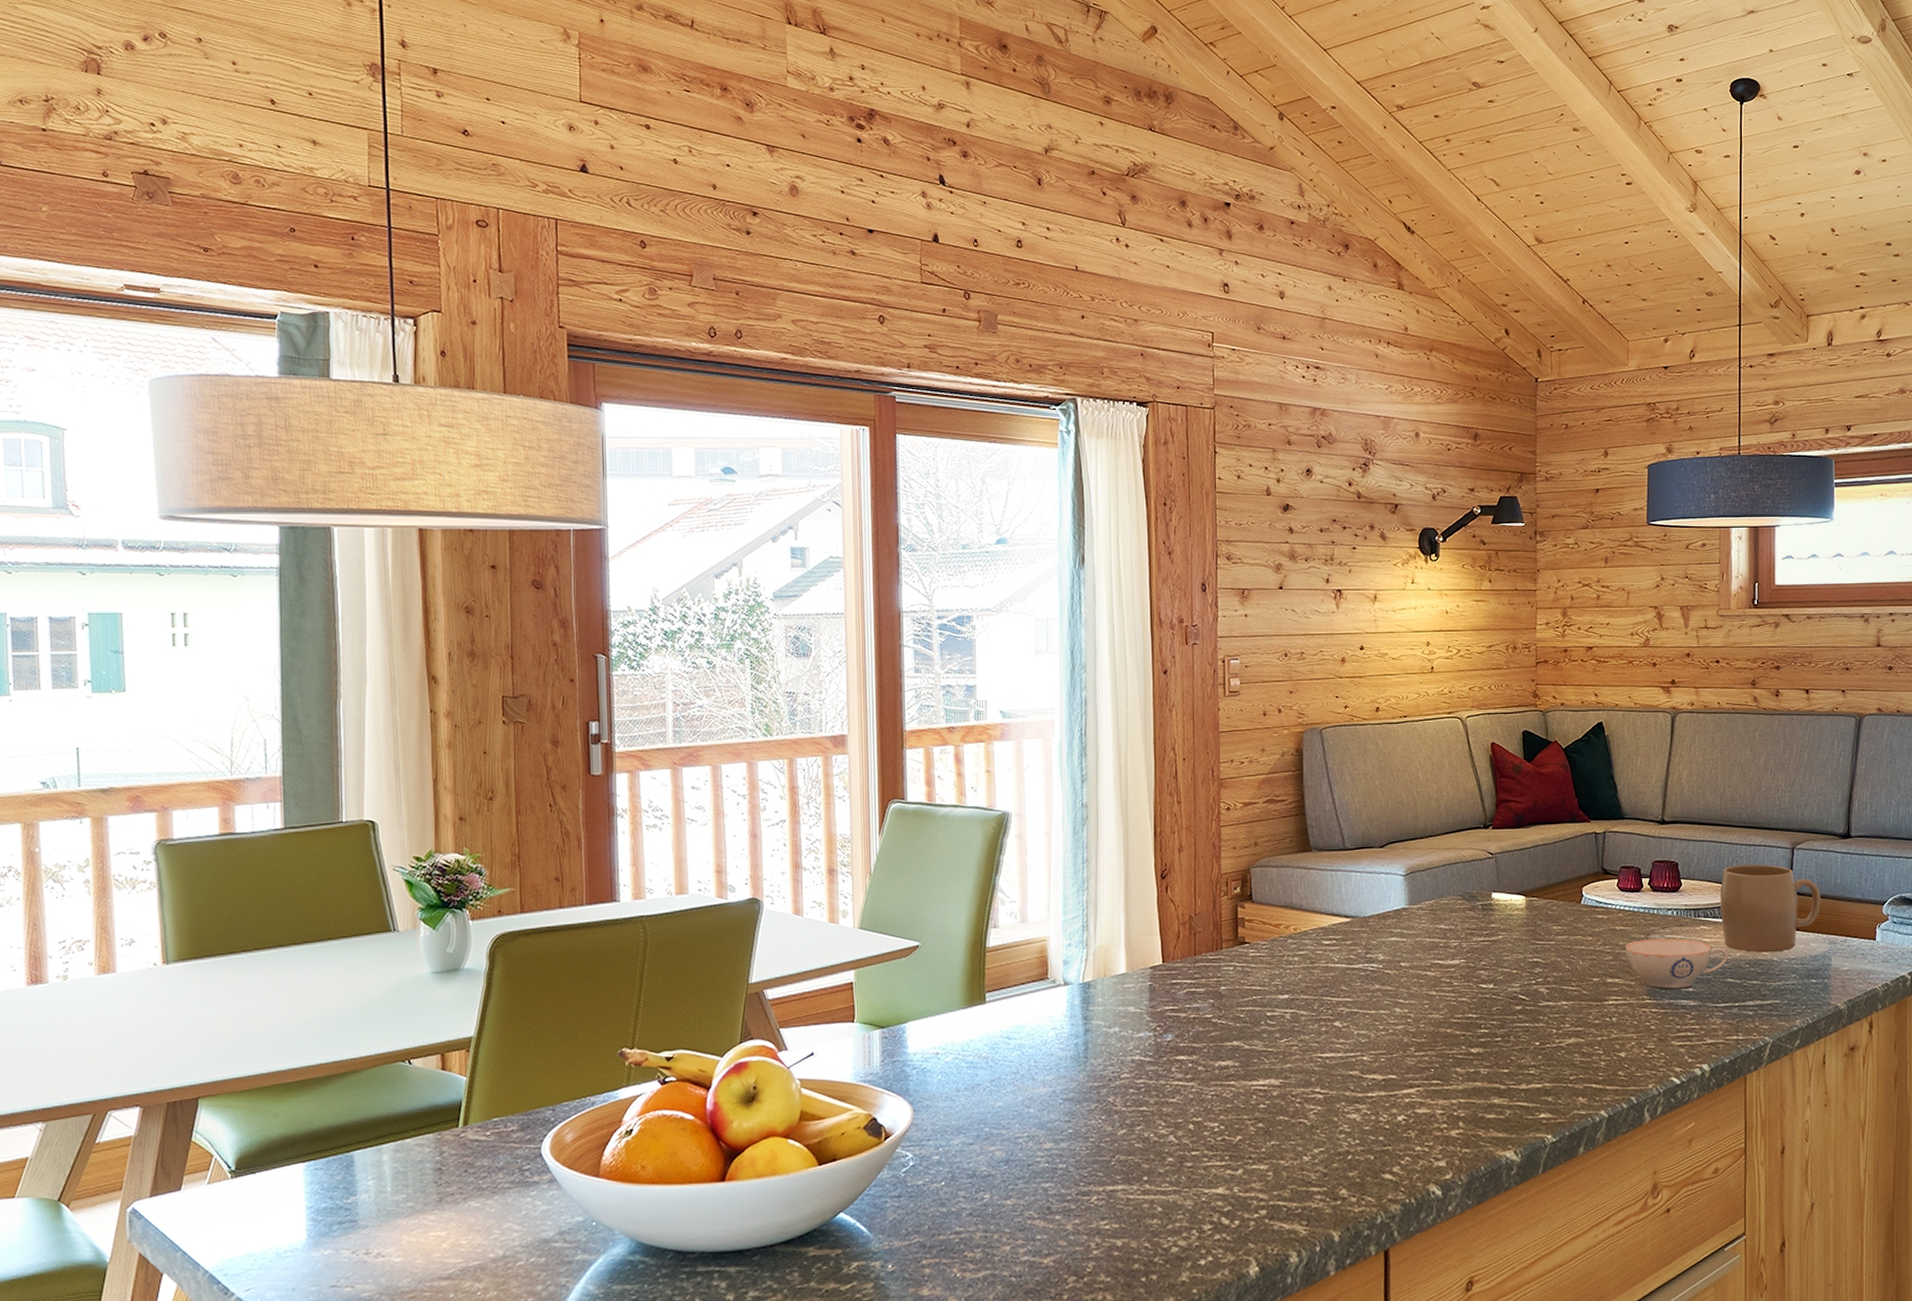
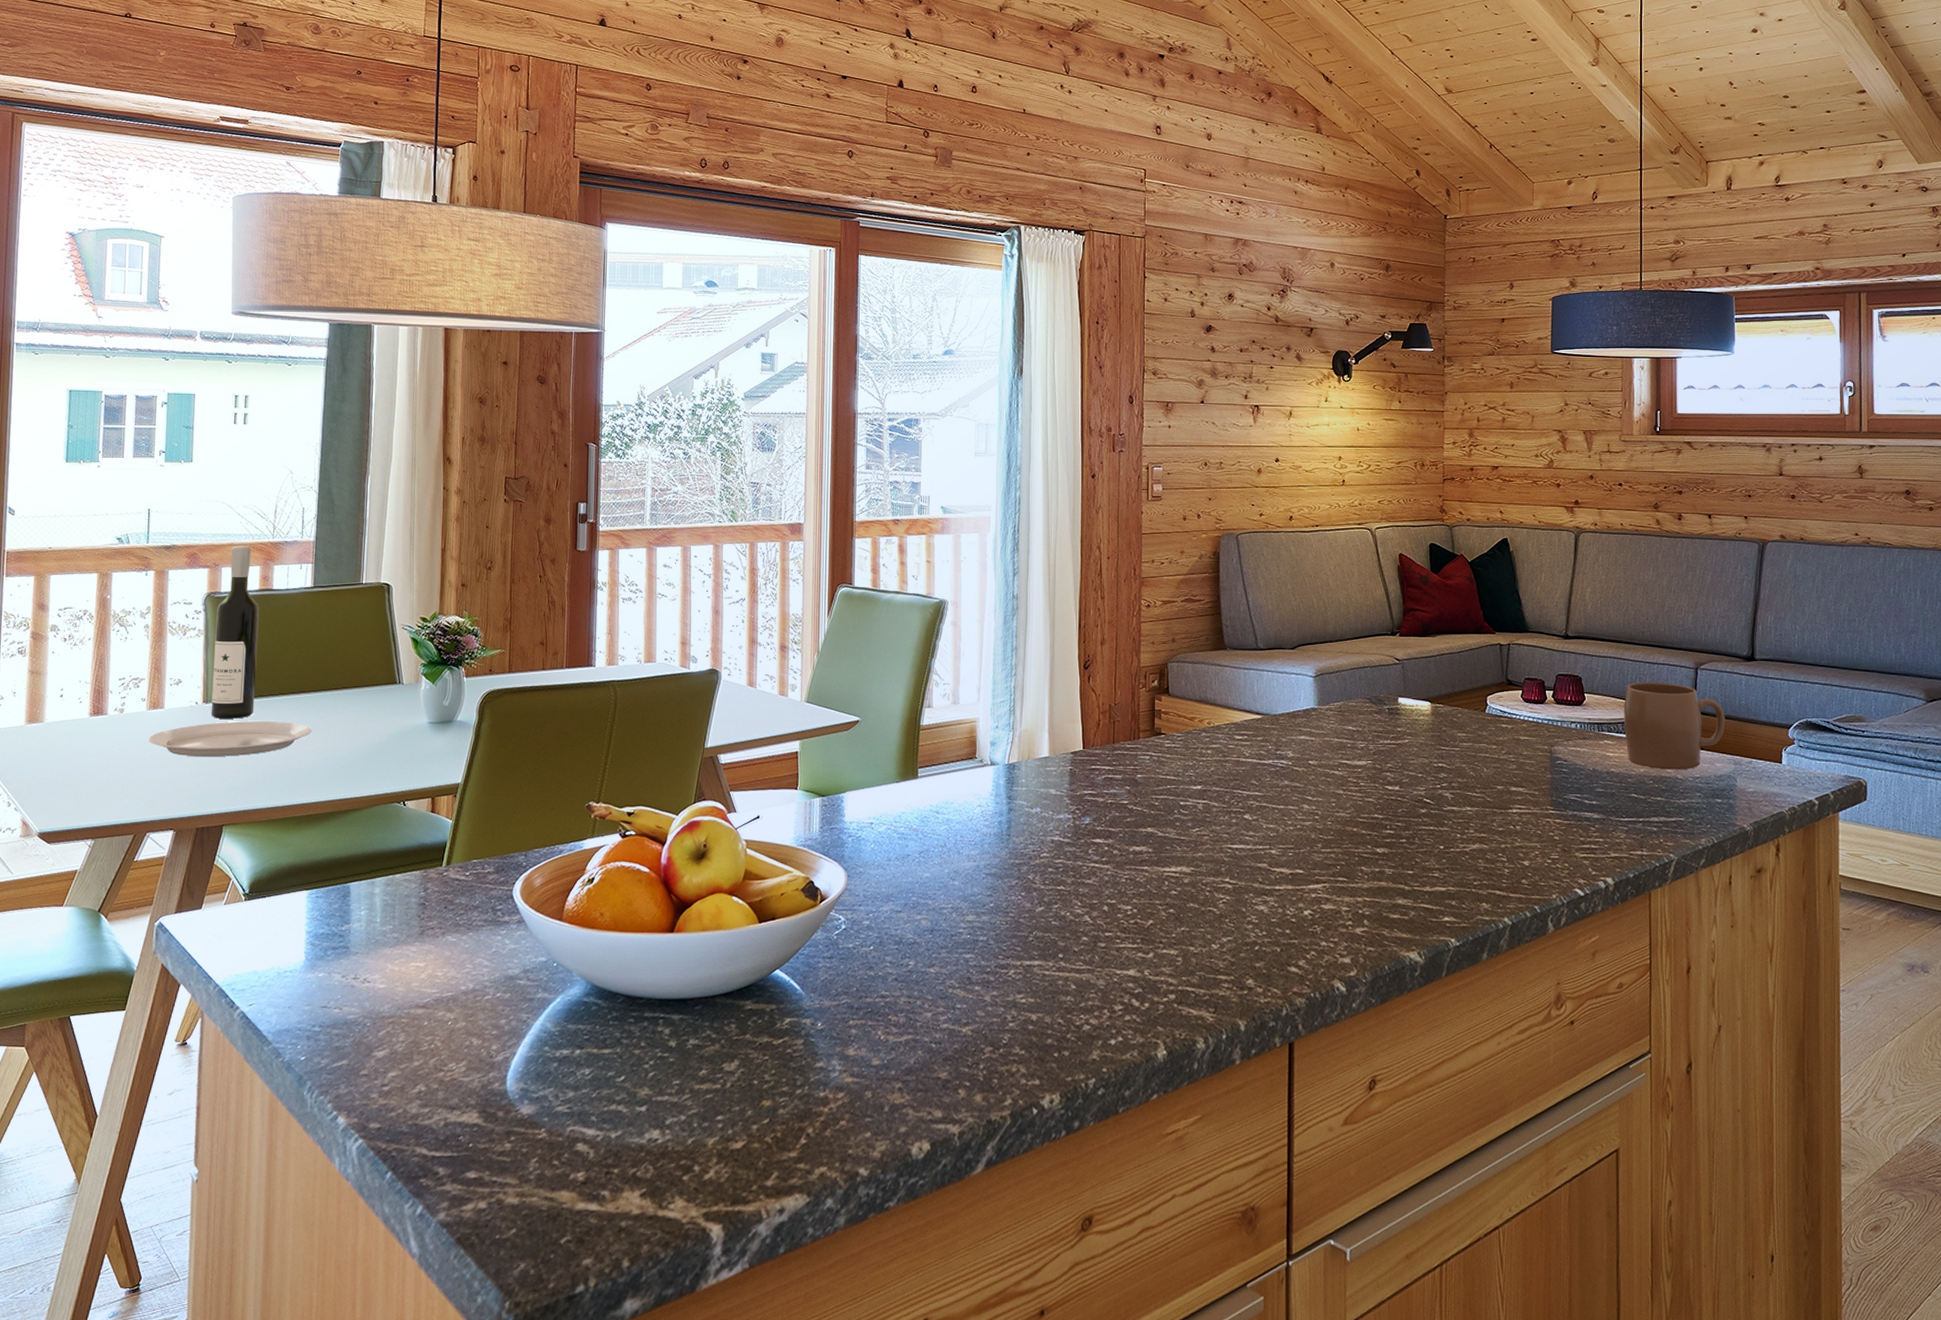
plate: none [101,980,295,1024] -> present [149,721,312,757]
bottle: none [170,785,225,981] -> present [211,546,259,719]
teacup: present [1625,938,1728,991] -> none [1529,751,1632,803]

